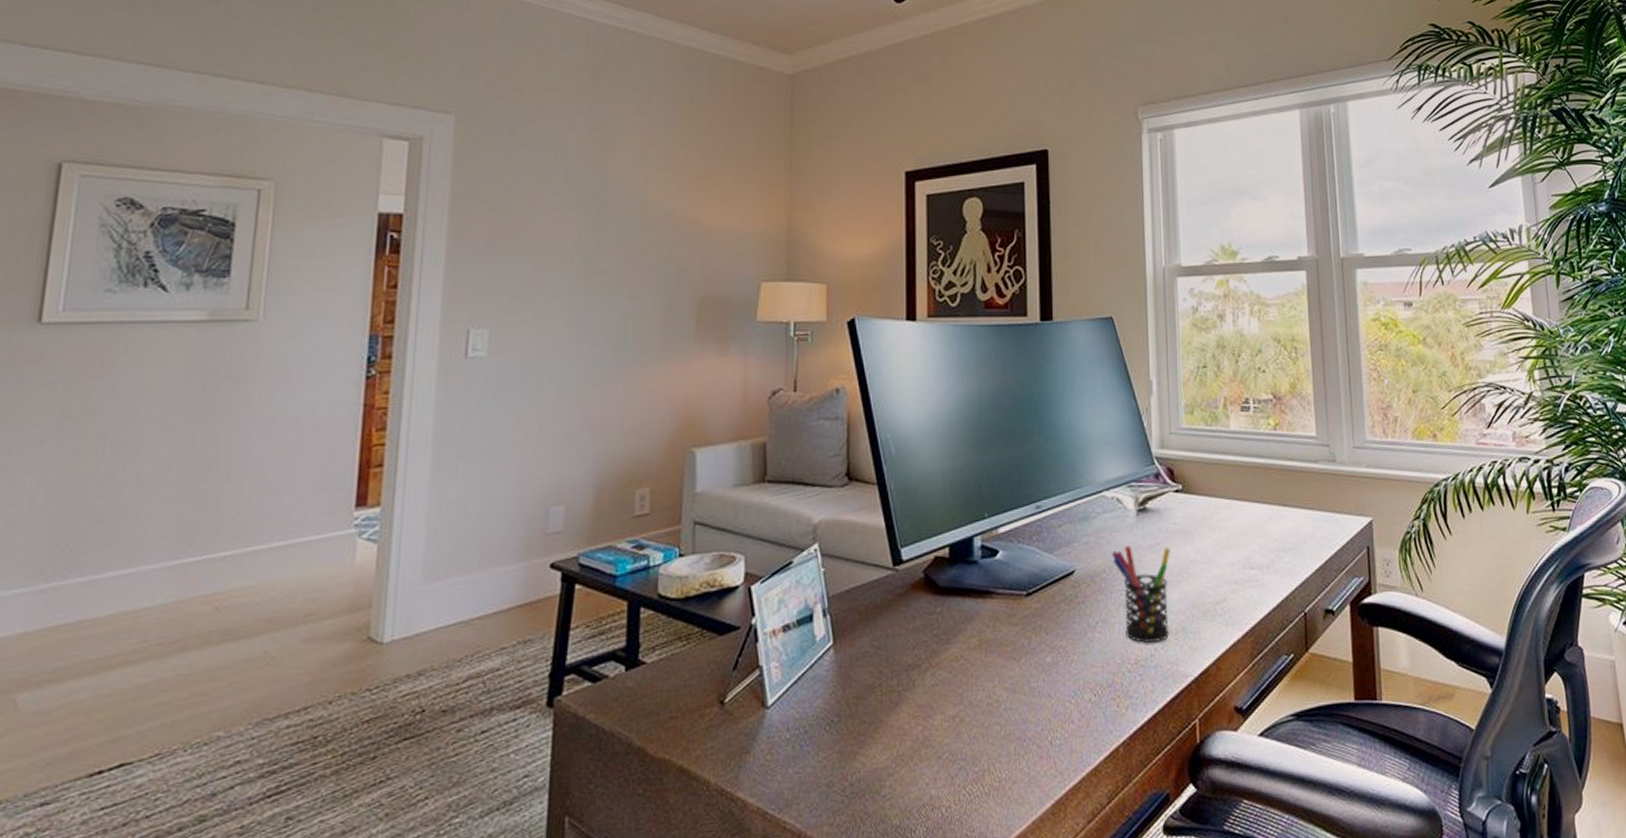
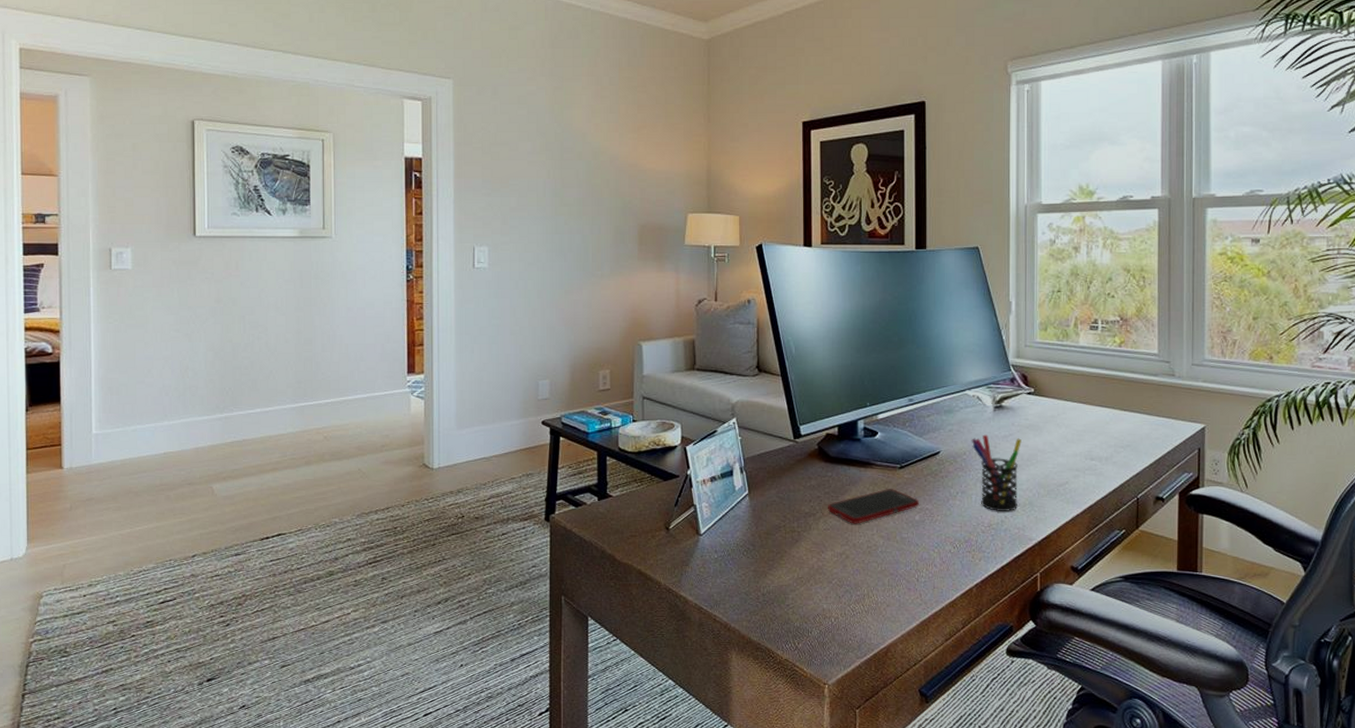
cell phone: none [937,623,1051,675] -> present [828,489,919,524]

